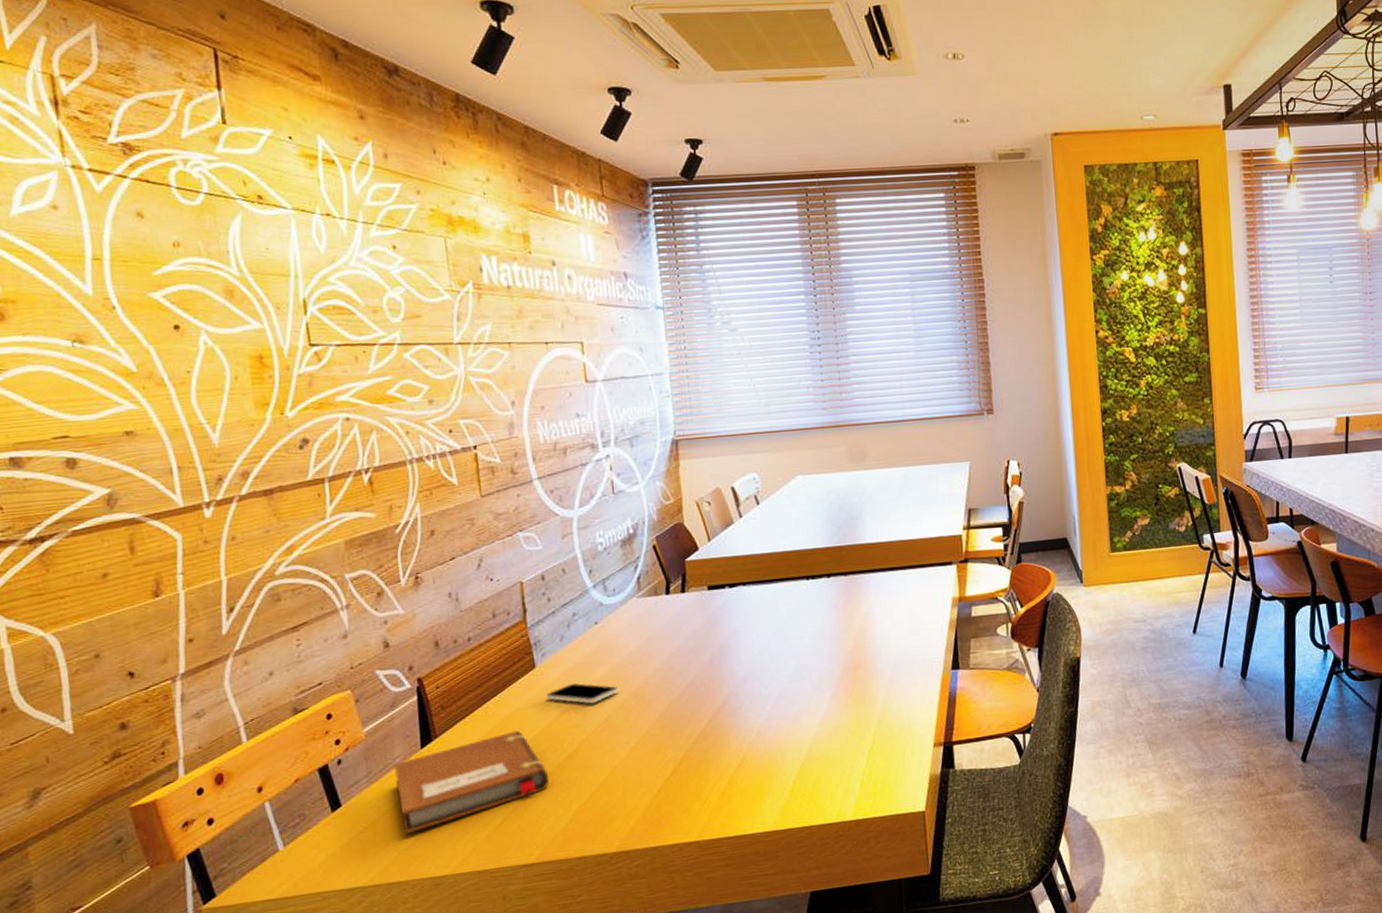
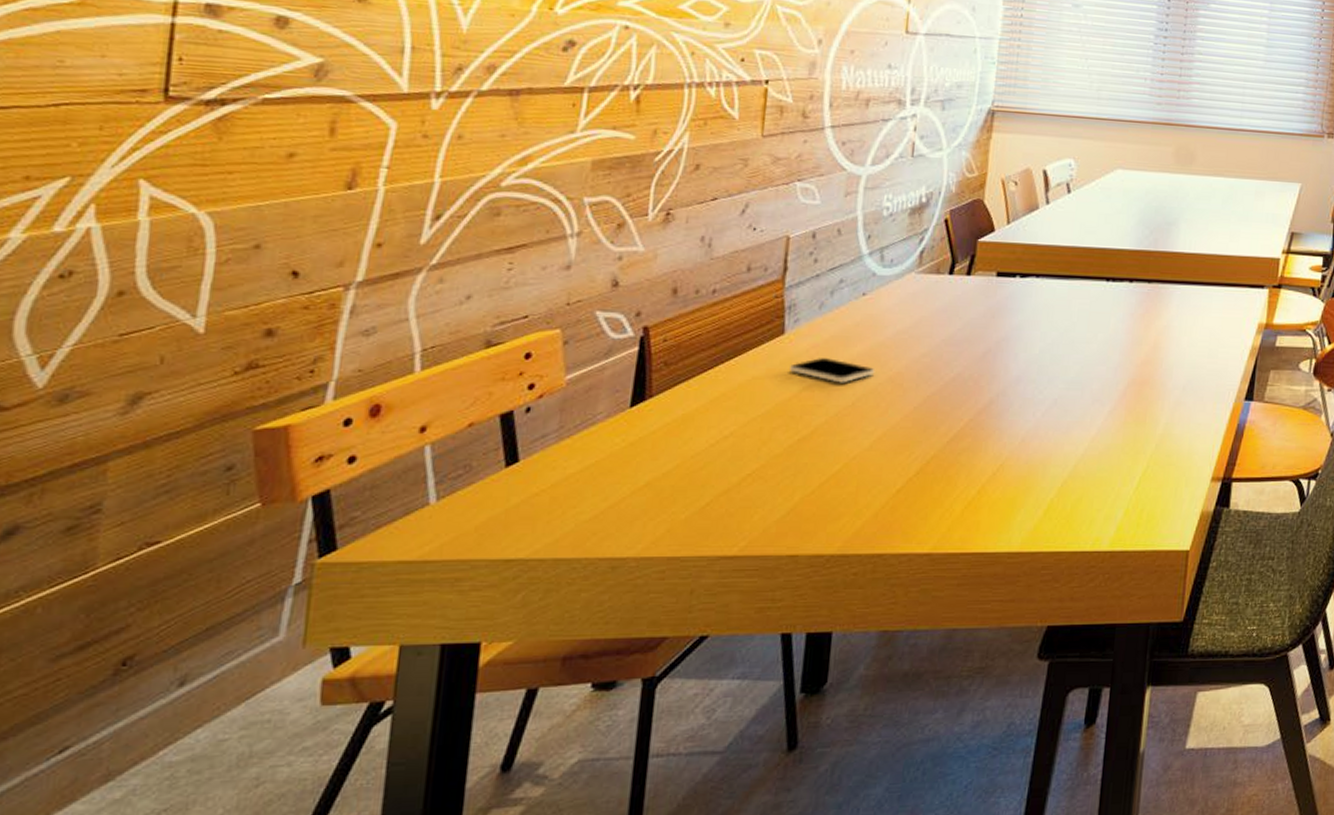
notebook: present [394,730,550,834] -> none [589,401,775,504]

